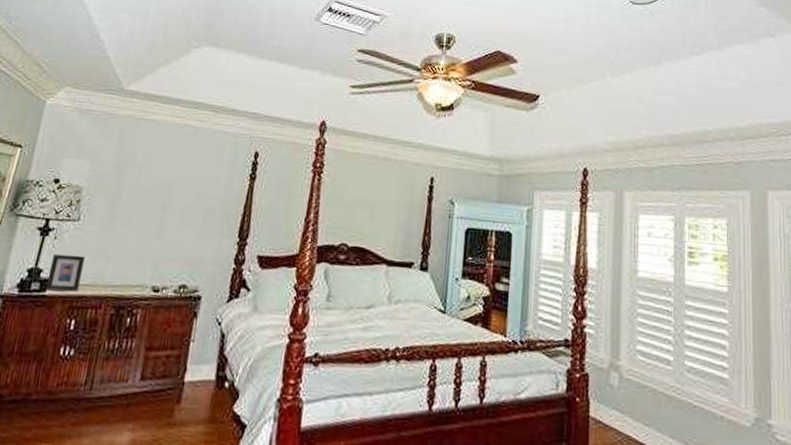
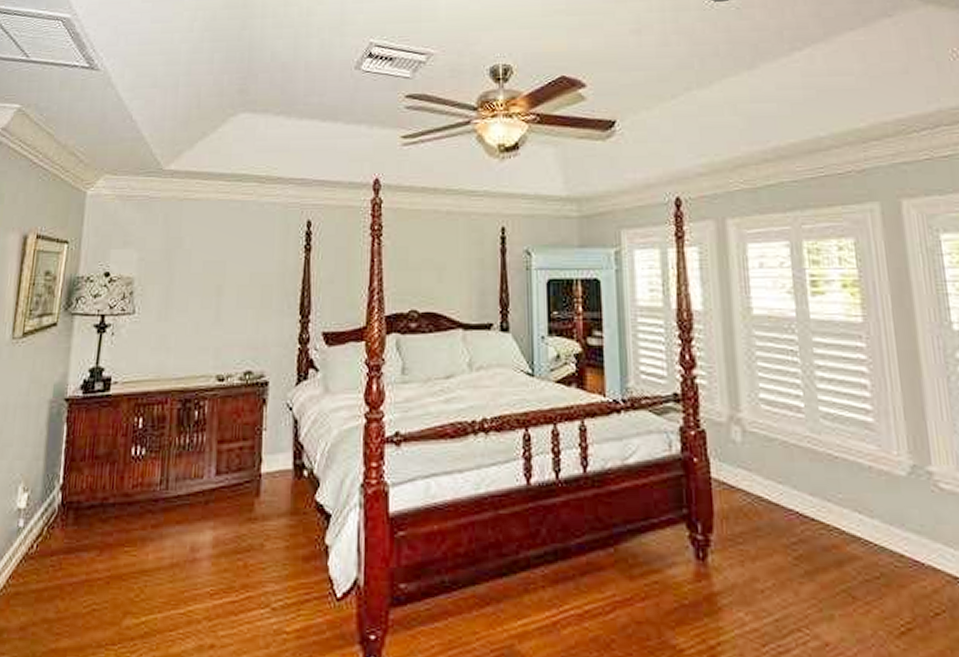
picture frame: present [45,254,86,292] -> none [109,350,146,390]

